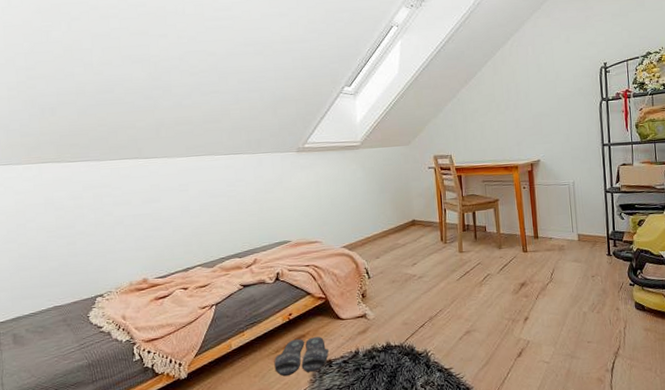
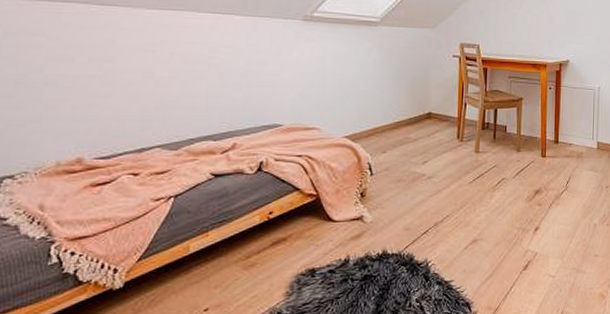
slippers: present [274,336,330,376] -> none [242,241,314,287]

